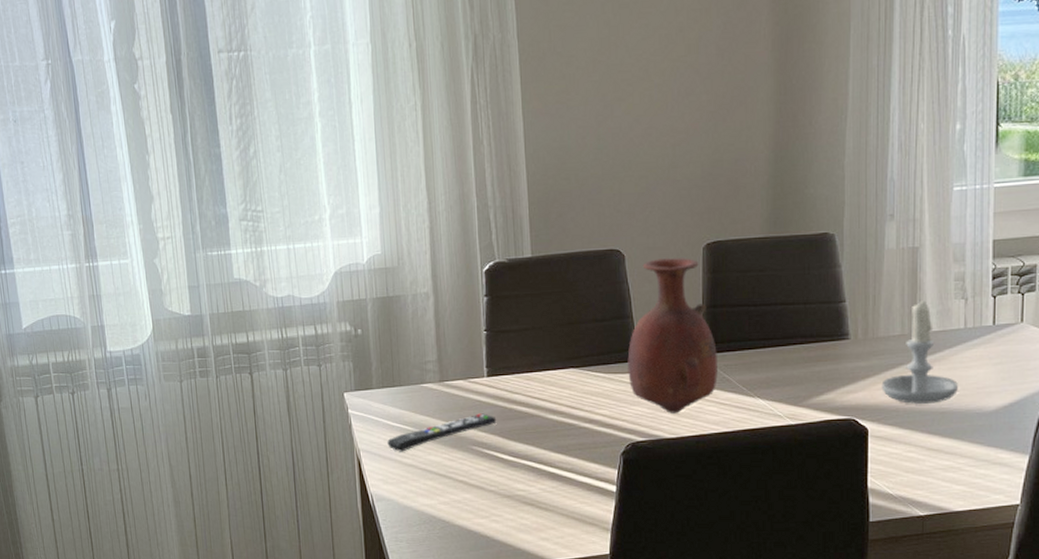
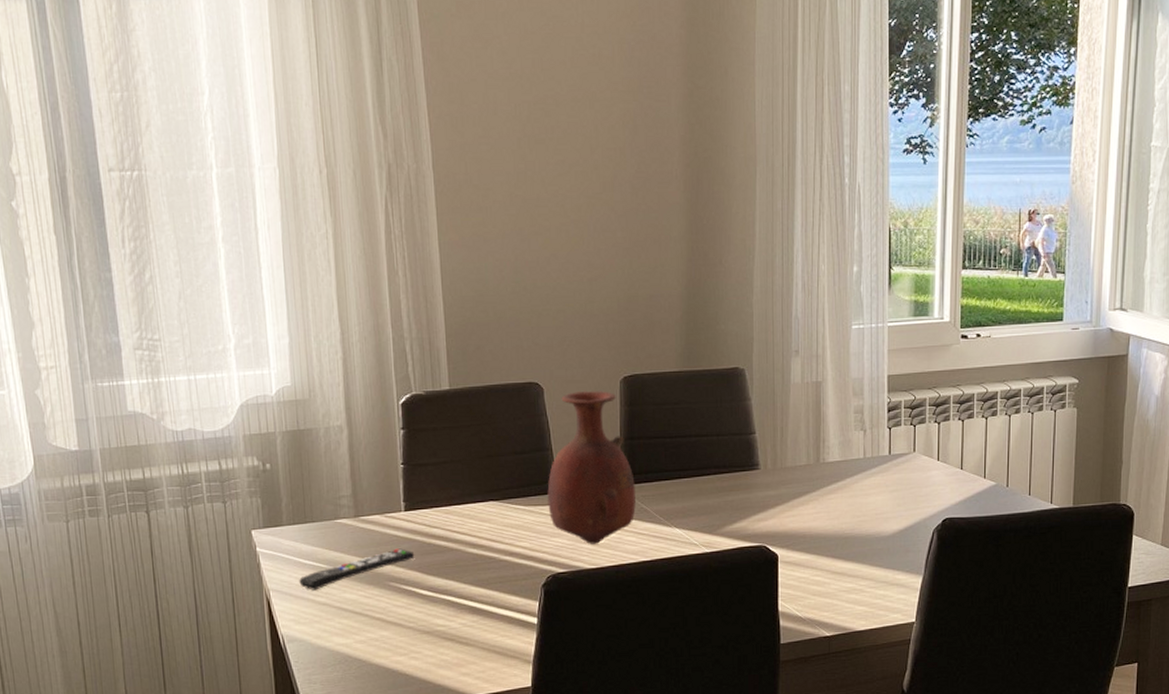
candle: present [881,299,958,405] -> none [790,431,859,531]

